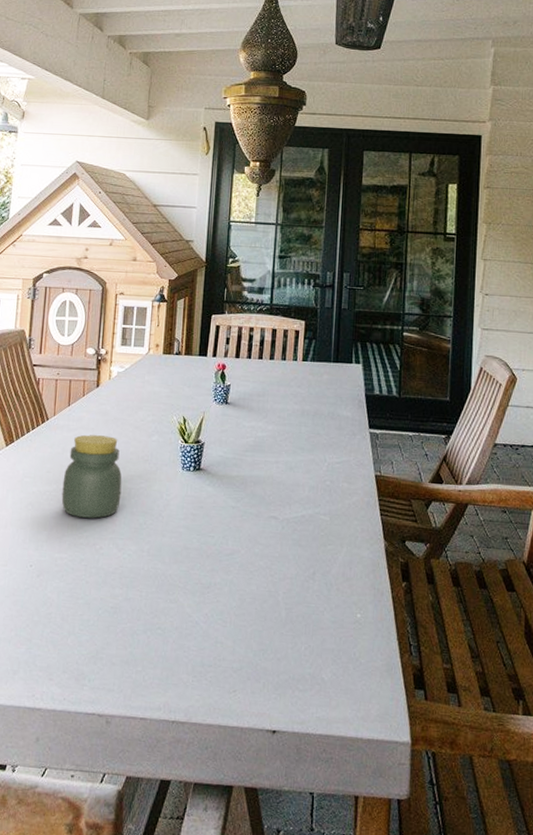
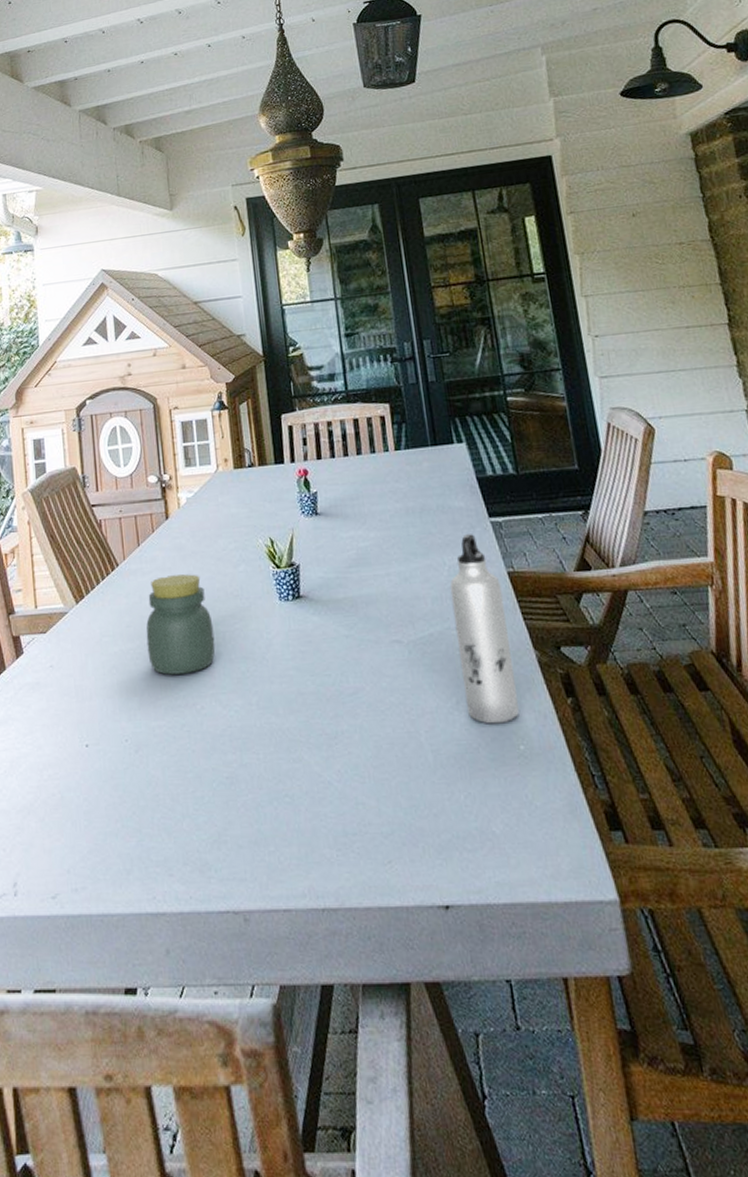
water bottle: none [321,439,368,595] -> present [449,534,519,724]

